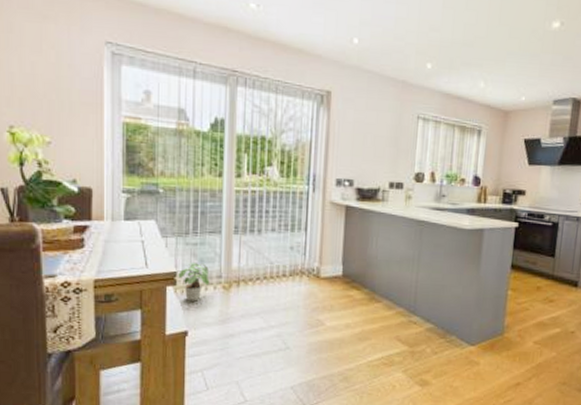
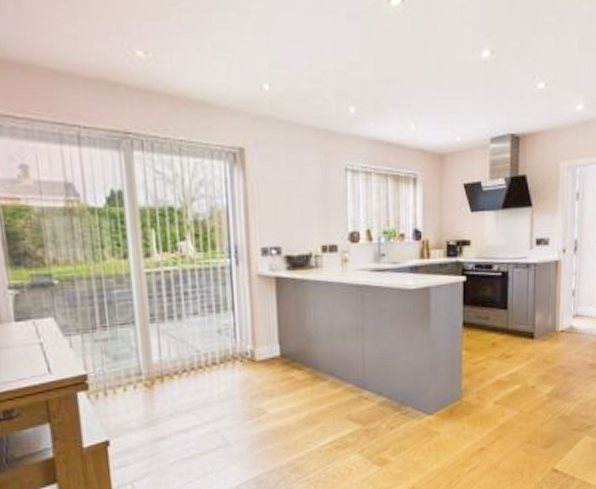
potted plant: present [178,263,210,302] -> none [89,361,128,406]

